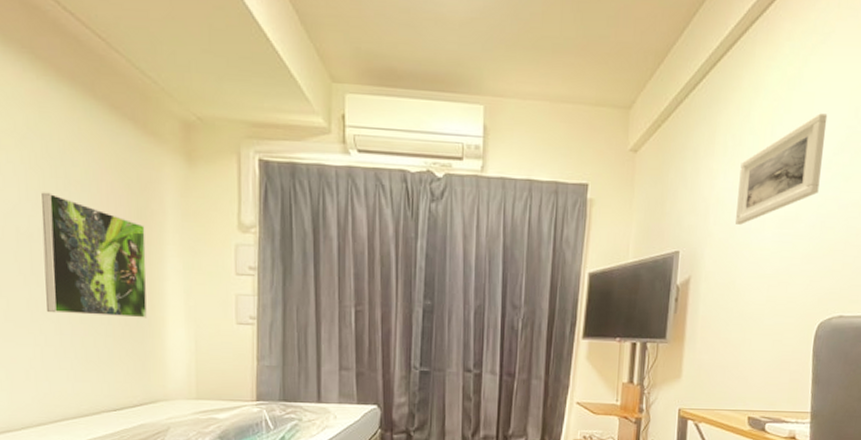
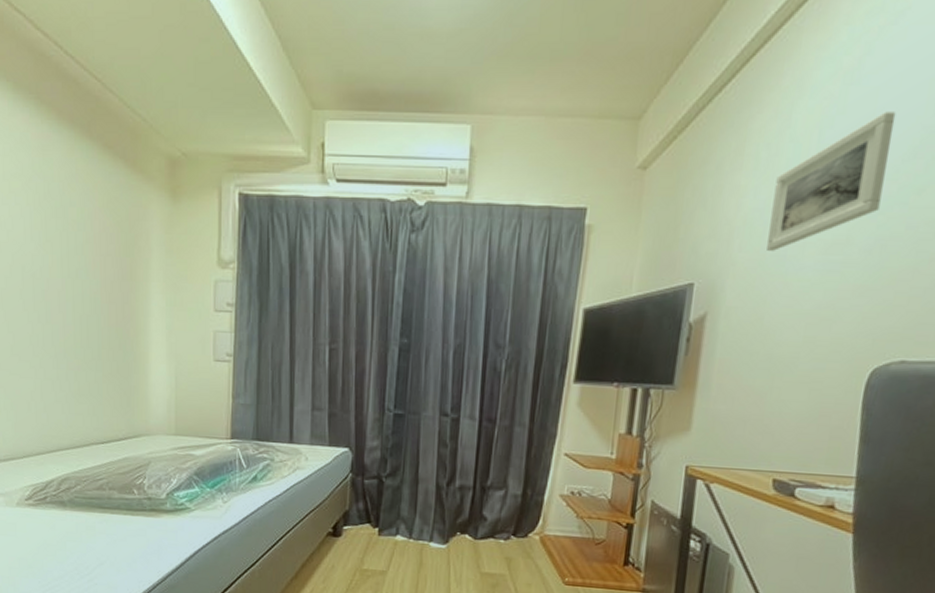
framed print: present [41,192,147,318] -> none [43,232,133,354]

